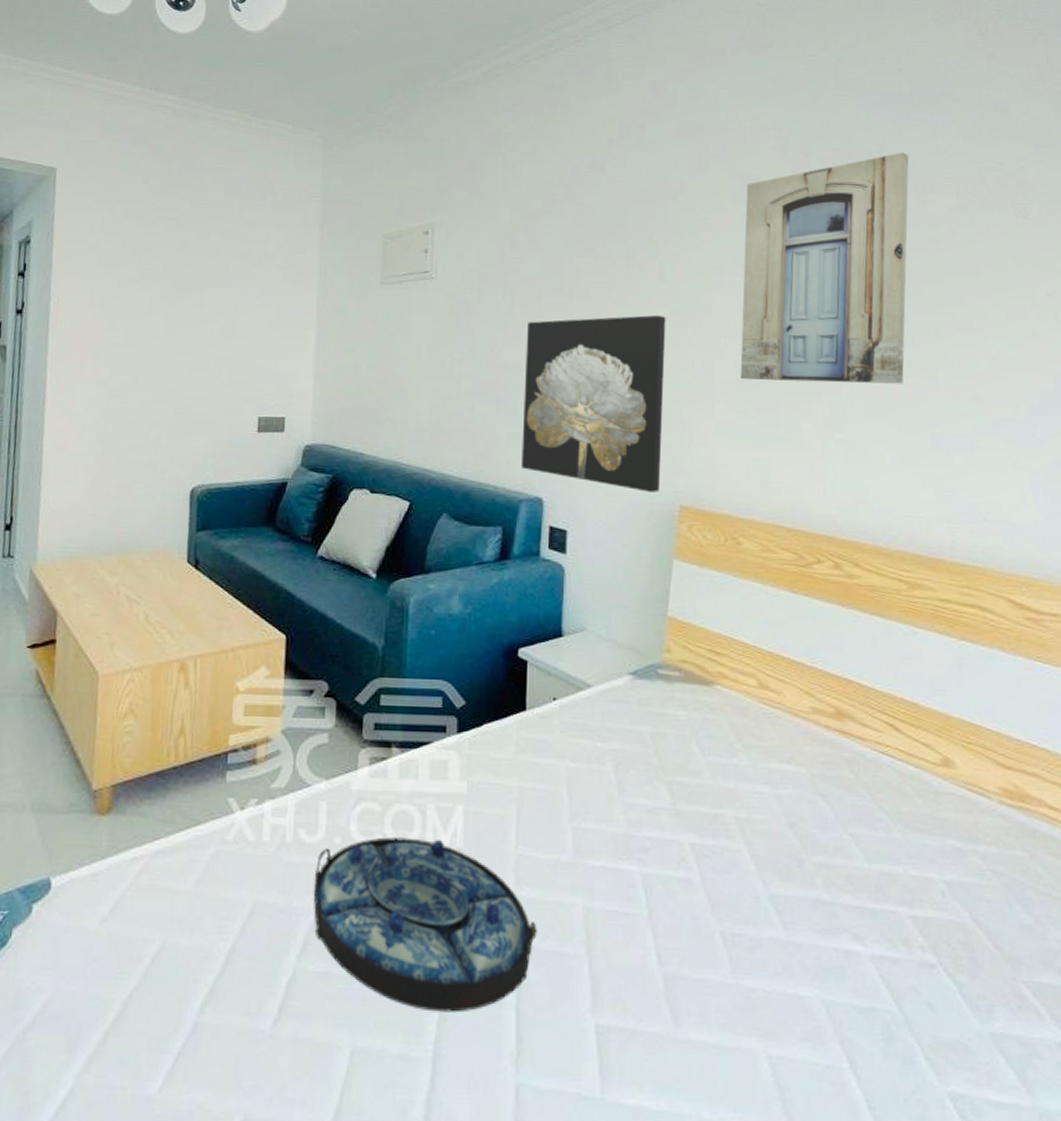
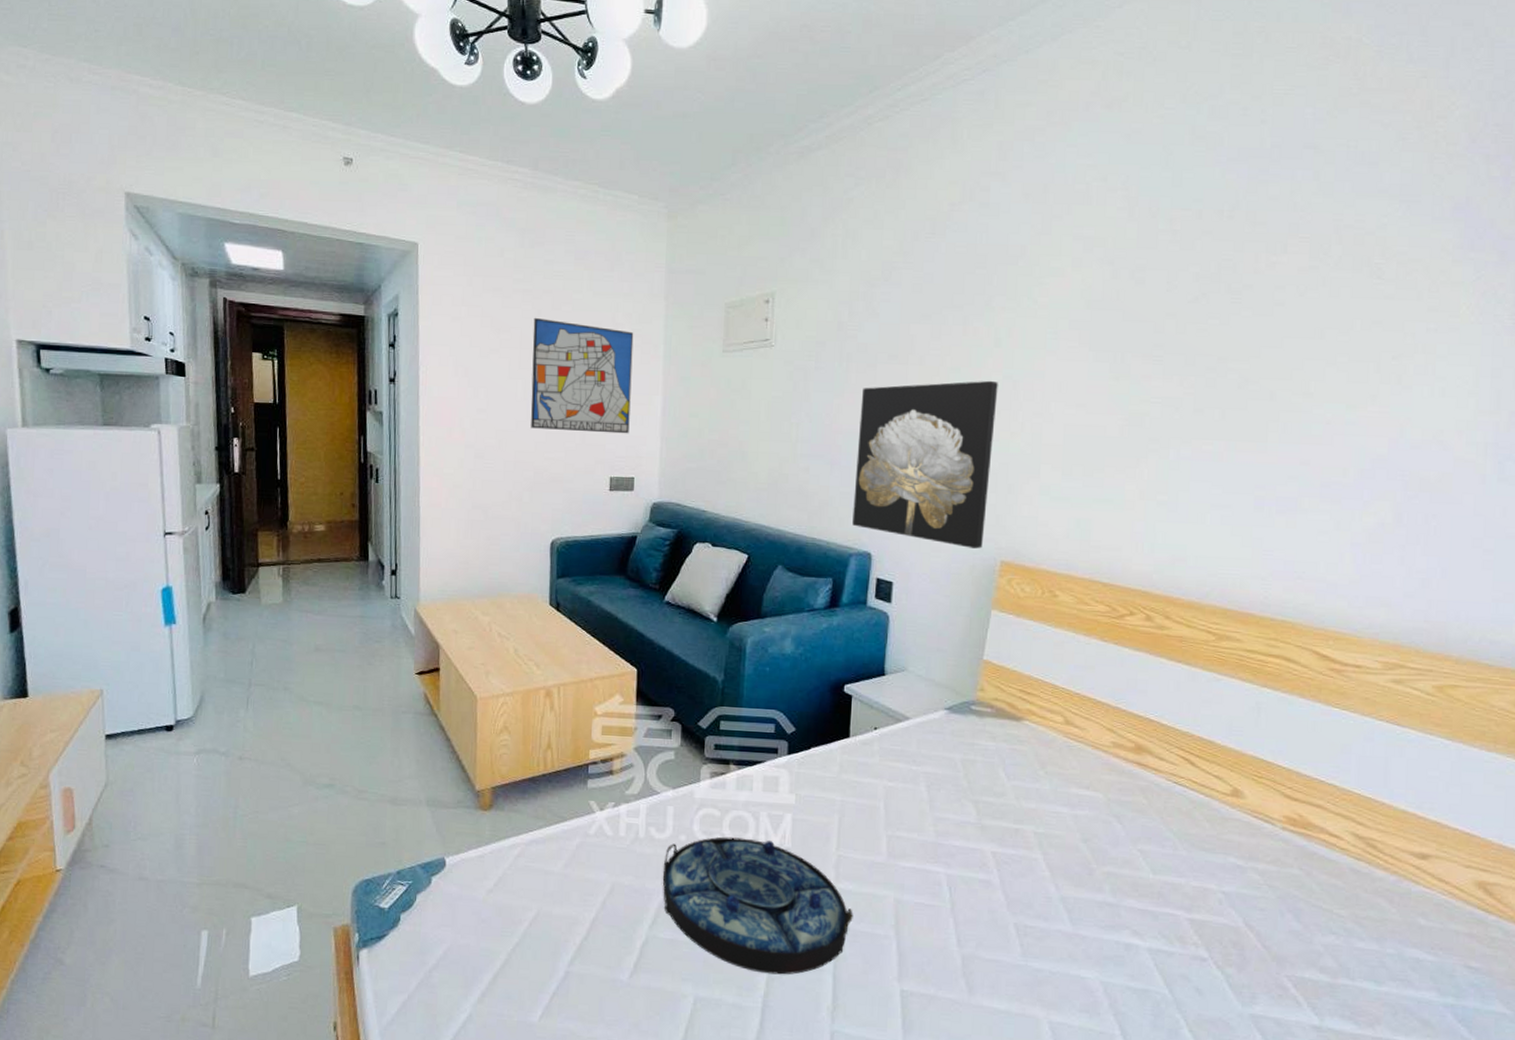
wall art: none [172,246,286,370] -> present [531,317,634,434]
wall art: present [740,152,909,384] -> none [1068,211,1263,448]

